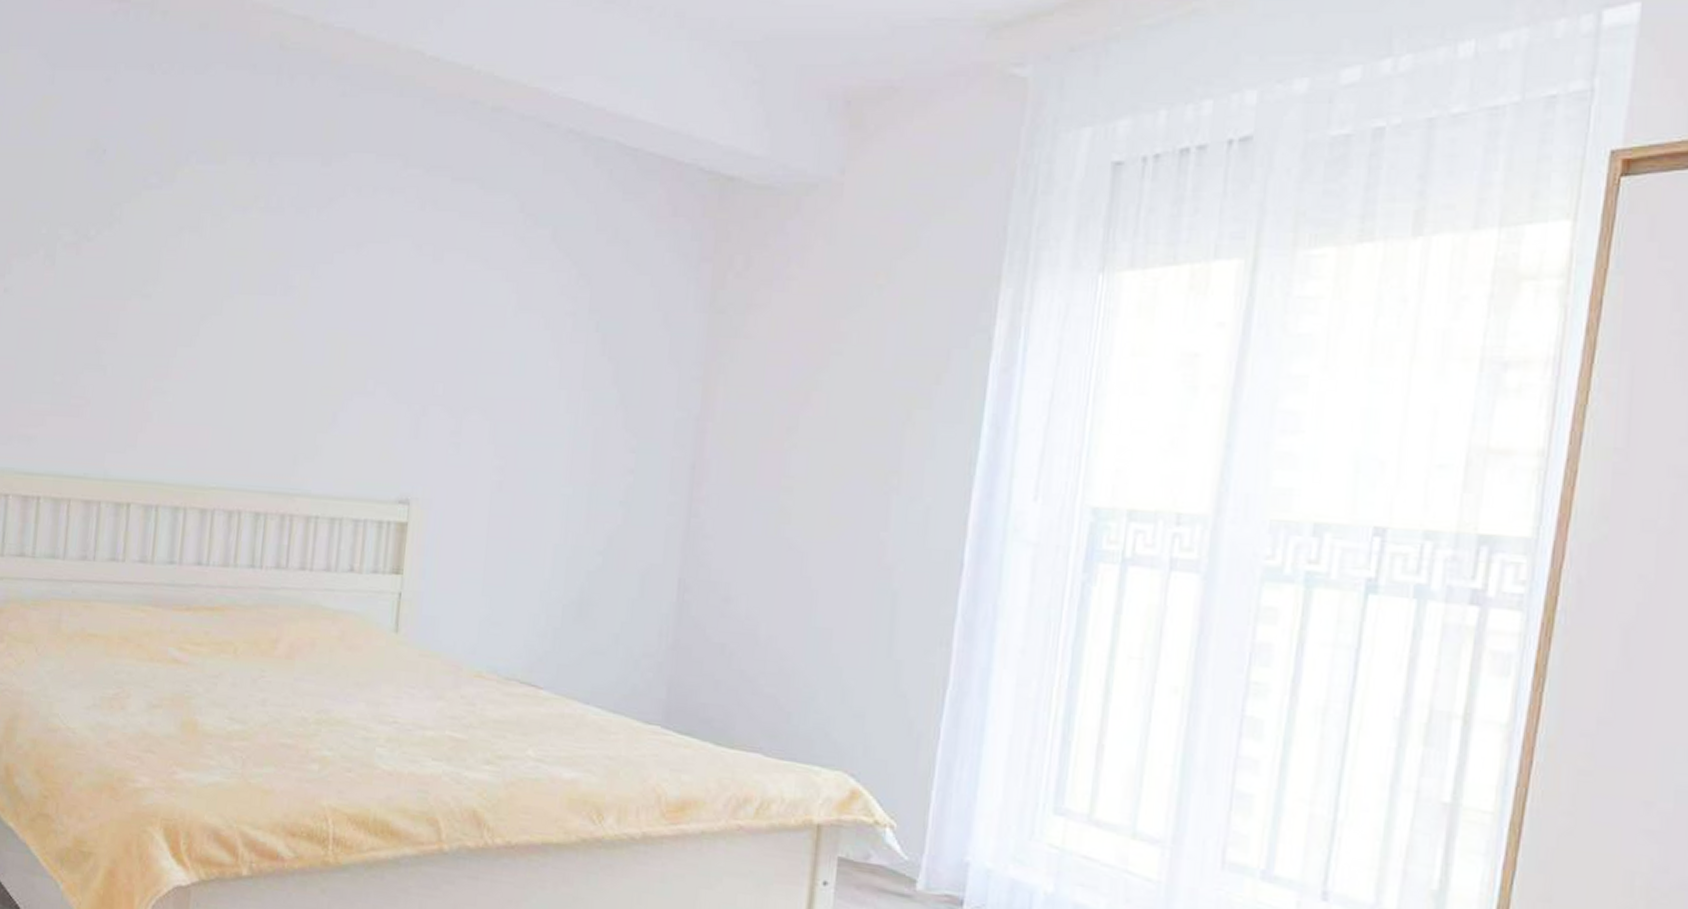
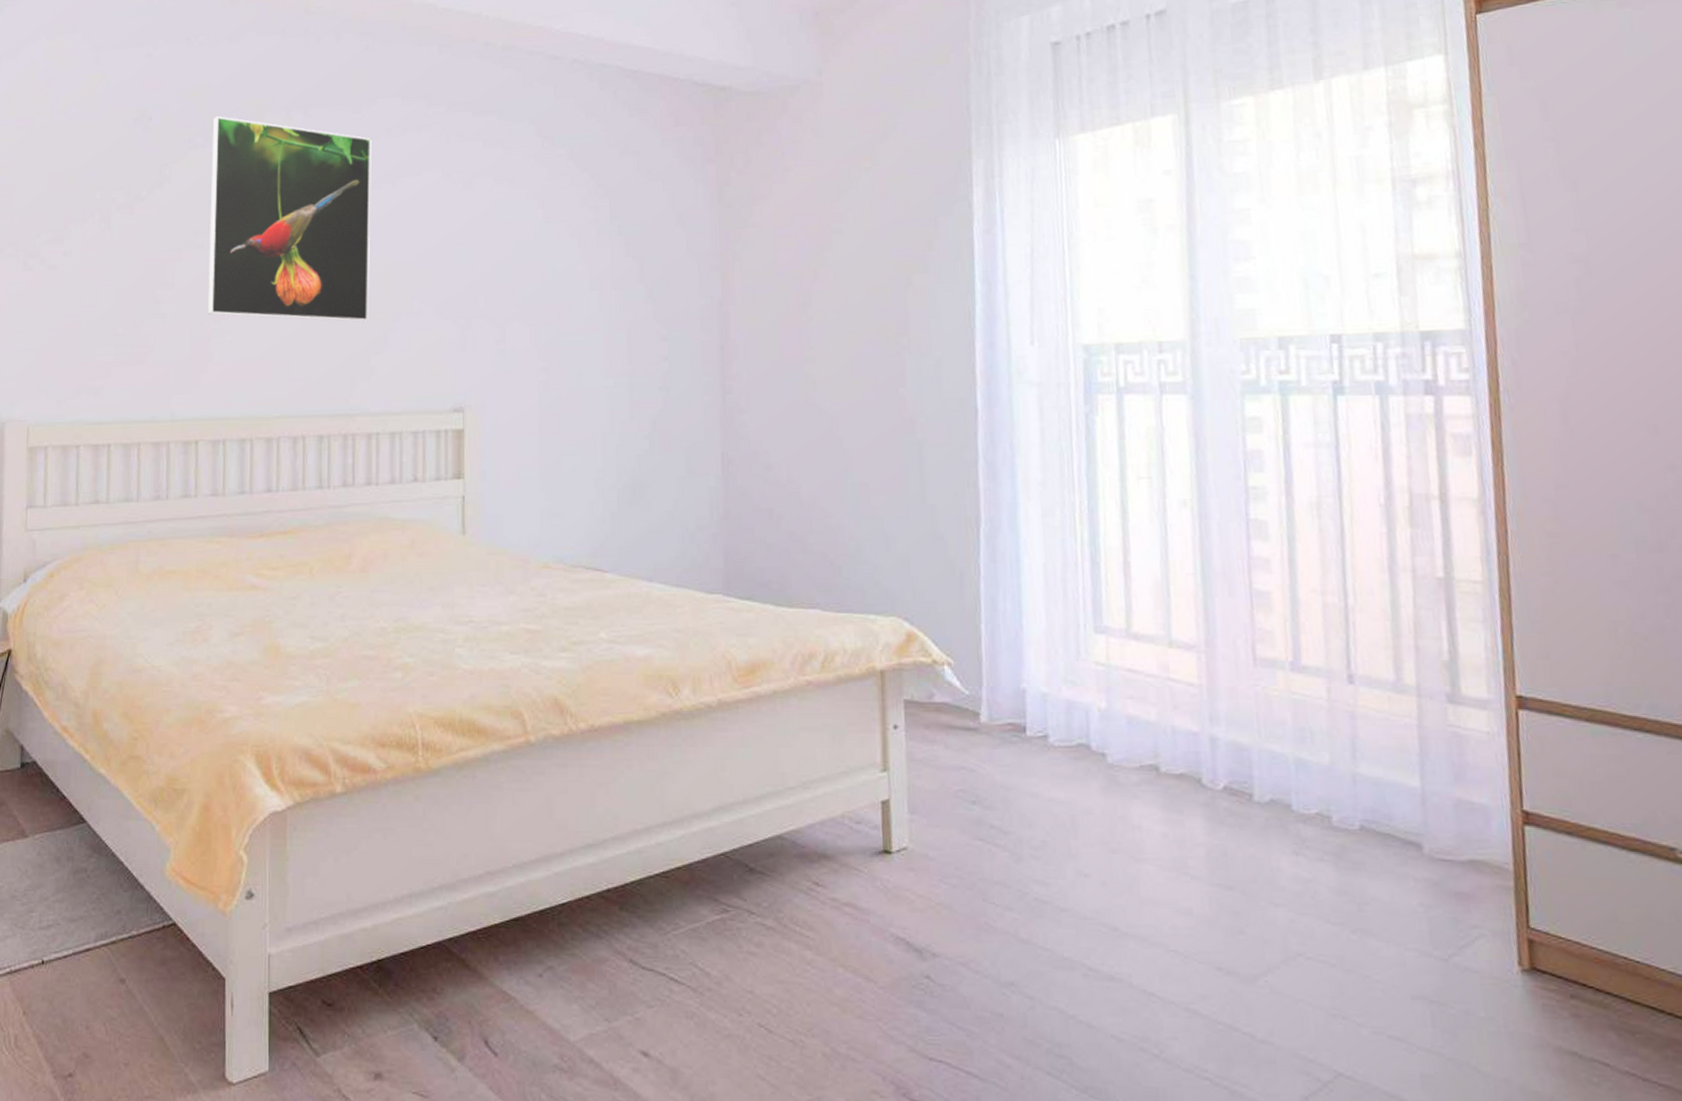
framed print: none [149,156,339,396] -> present [207,116,372,322]

